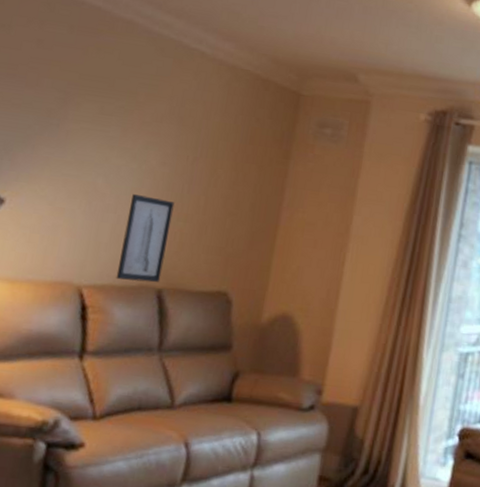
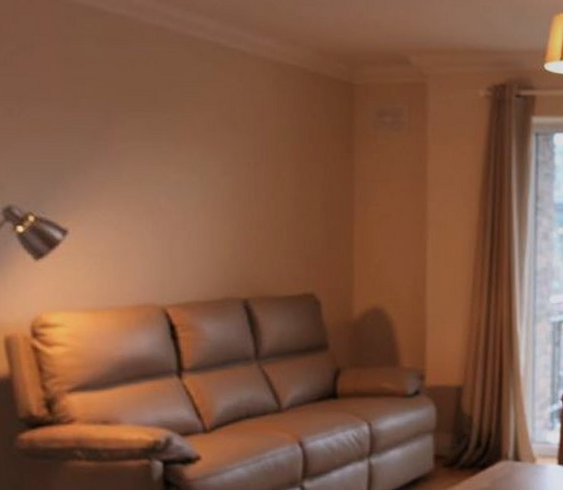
wall art: present [116,193,175,283] -> none [198,207,244,296]

